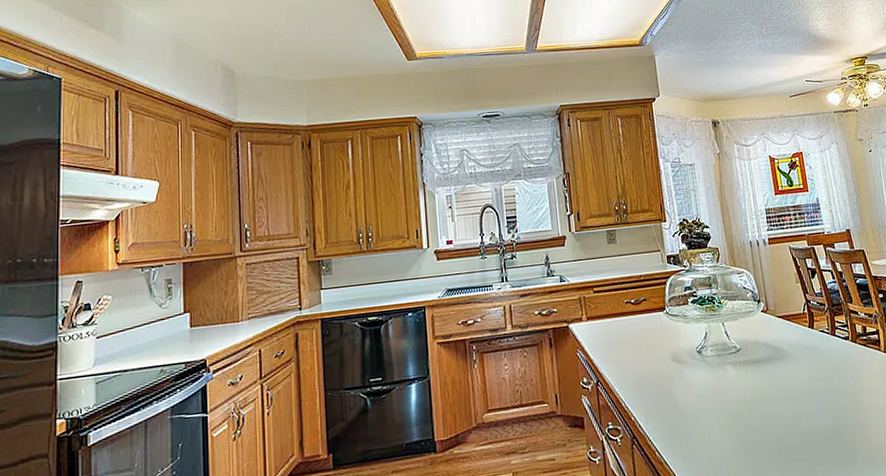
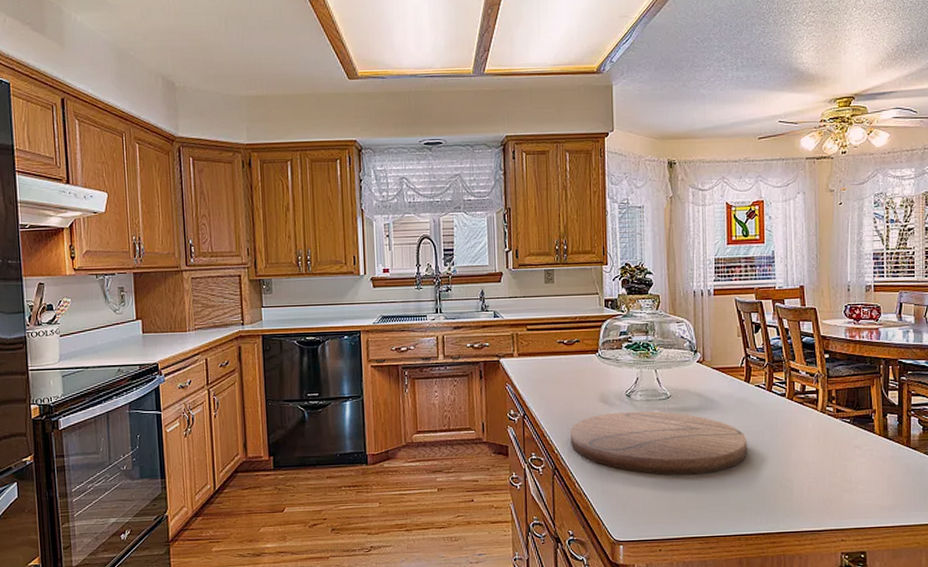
cutting board: none [645,365,822,434] -> present [571,411,747,475]

